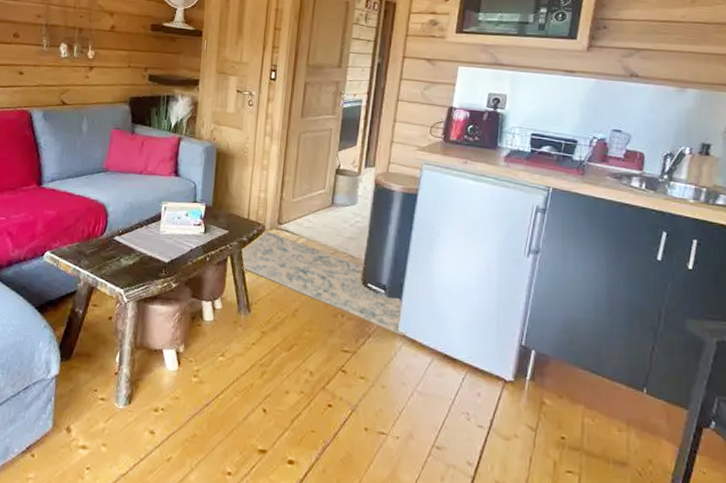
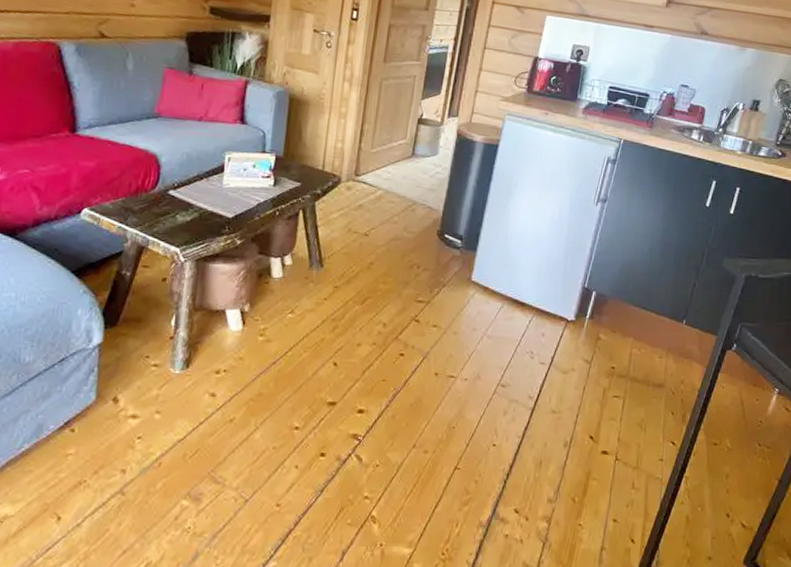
rug: present [241,230,406,336] -> none [314,182,480,284]

